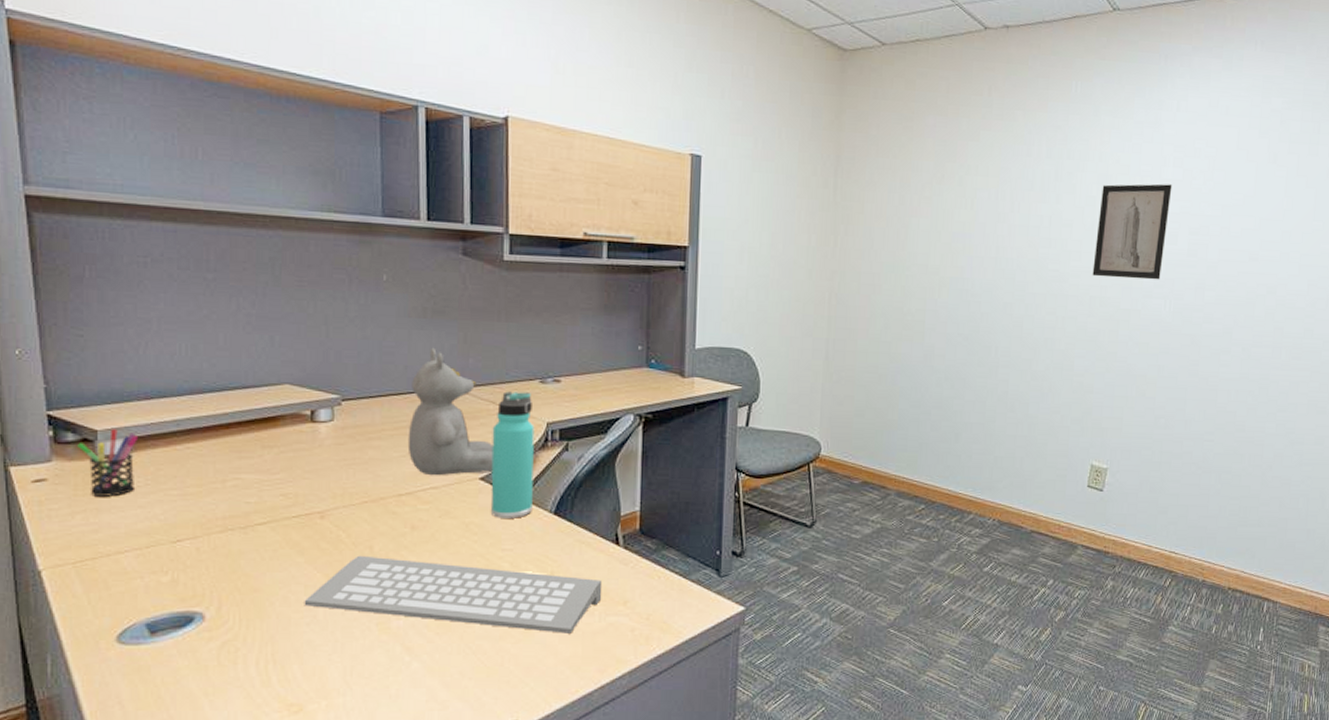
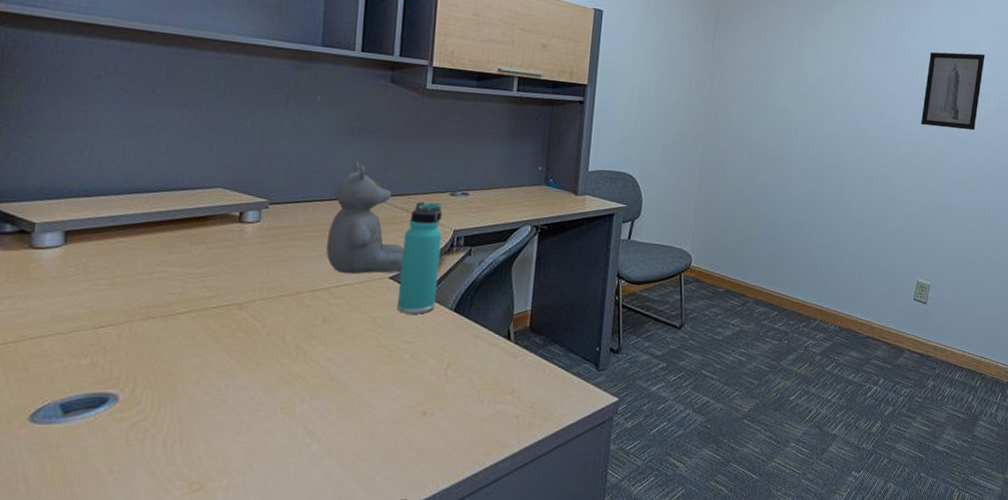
pen holder: present [76,429,139,497] -> none [13,222,75,284]
computer keyboard: present [304,555,603,634] -> none [215,344,493,420]

